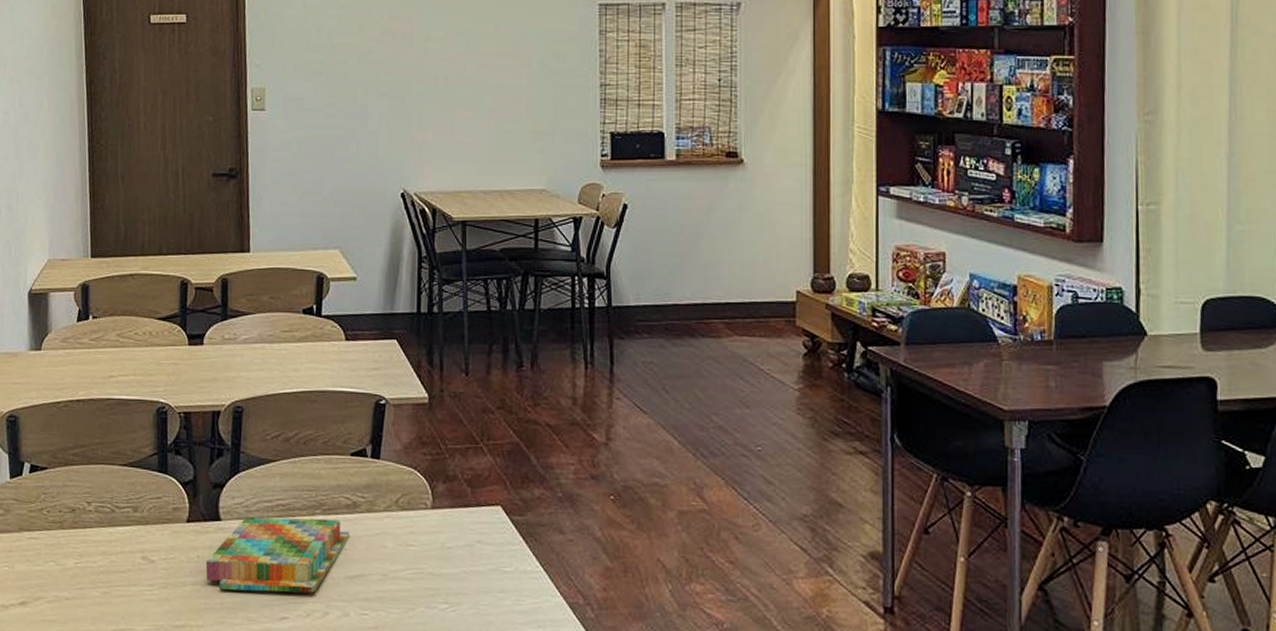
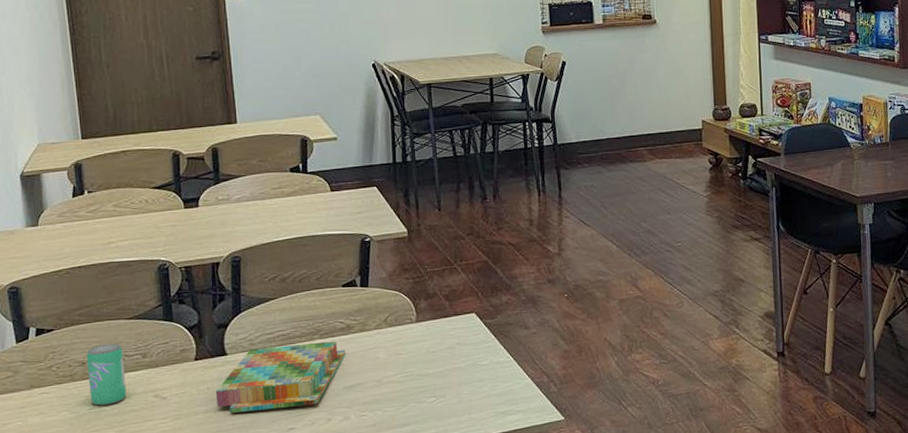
beverage can: none [77,491,115,561] -> present [86,343,126,406]

